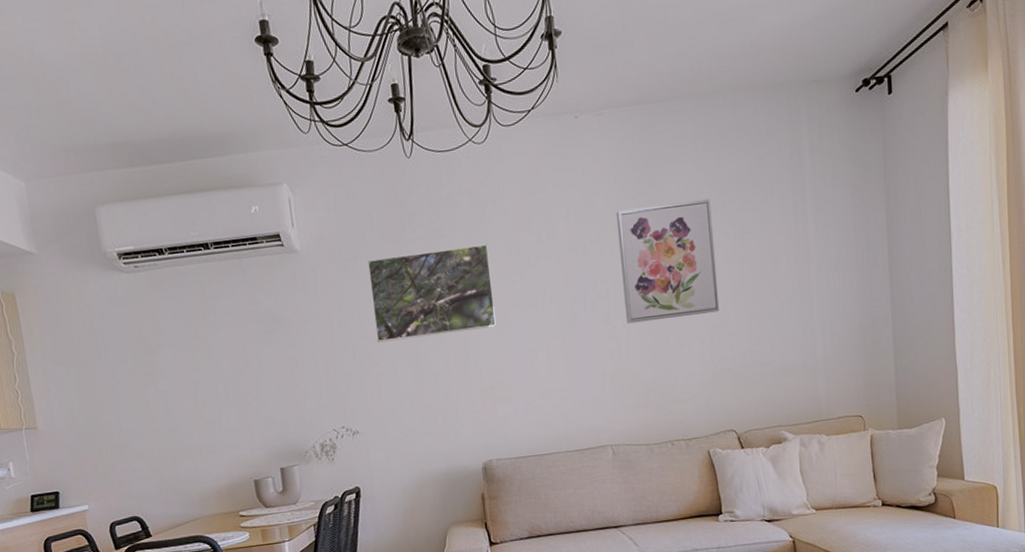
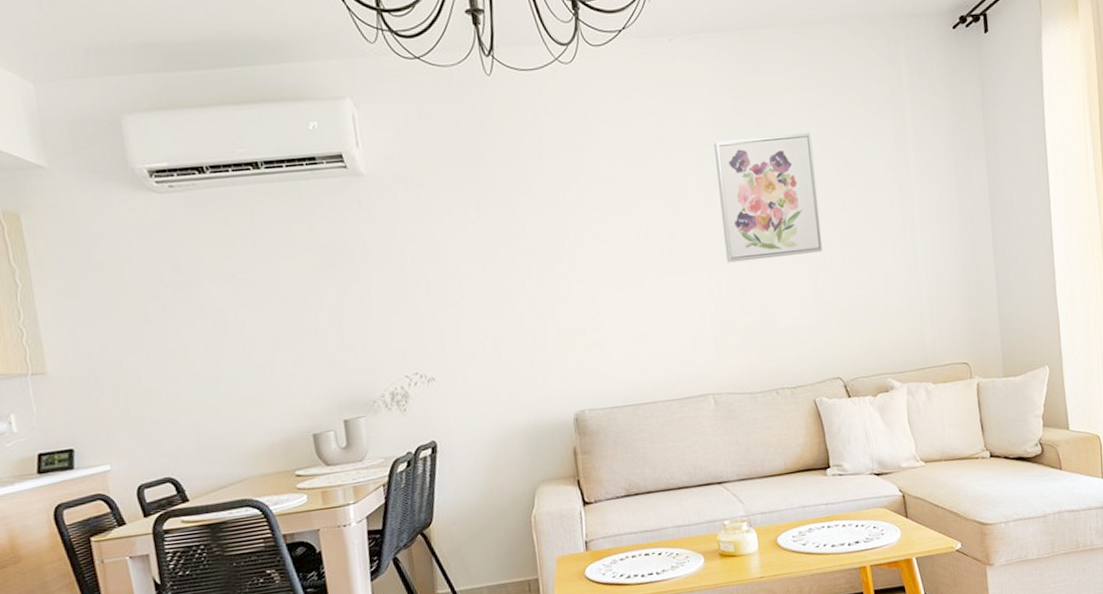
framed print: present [368,244,496,343] -> none [443,172,587,279]

